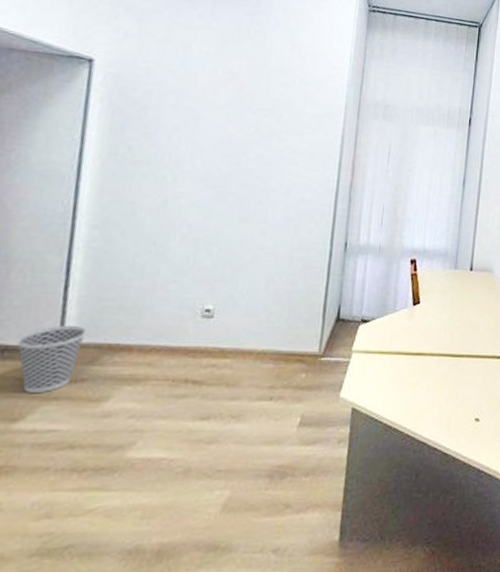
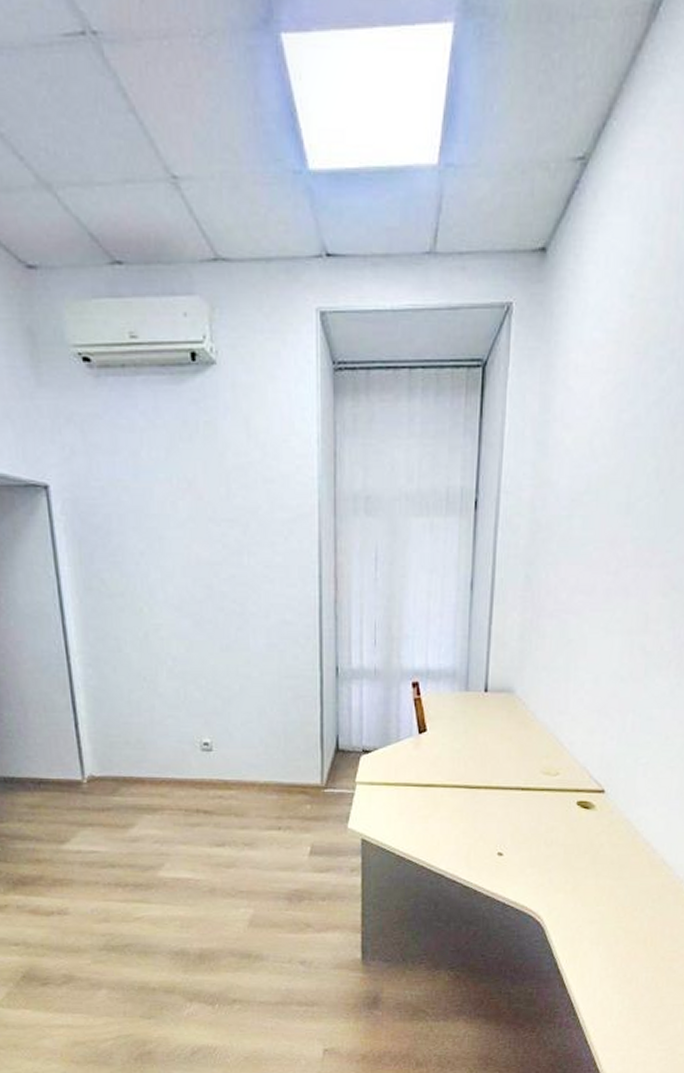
wastebasket: present [16,325,88,393] -> none [47,759,103,819]

